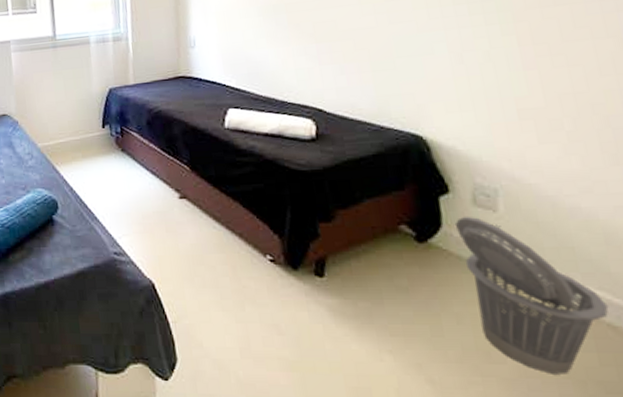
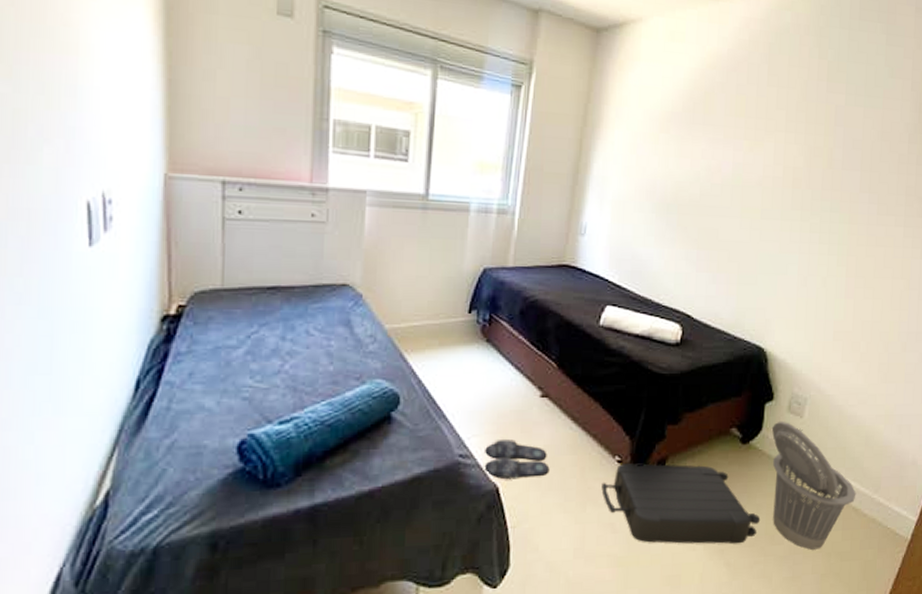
slippers: none [136,239,200,275] -> present [484,439,550,479]
suitcase: none [257,263,465,357] -> present [601,463,761,544]

